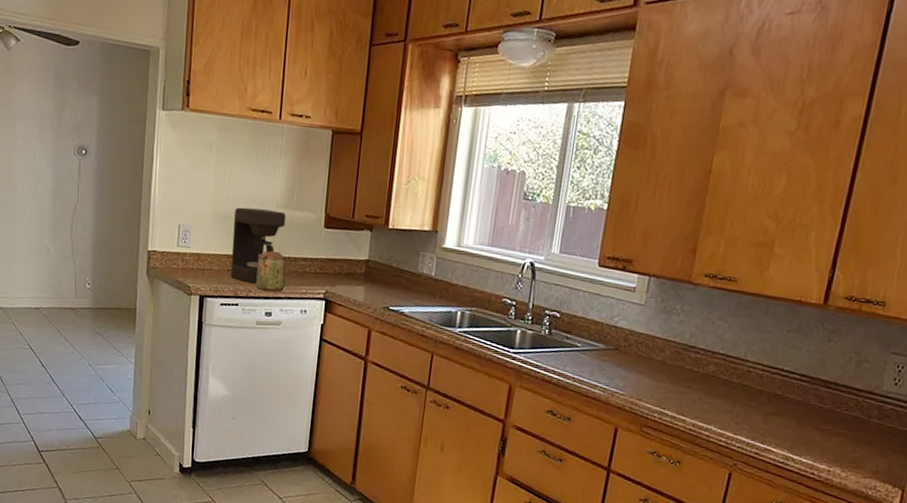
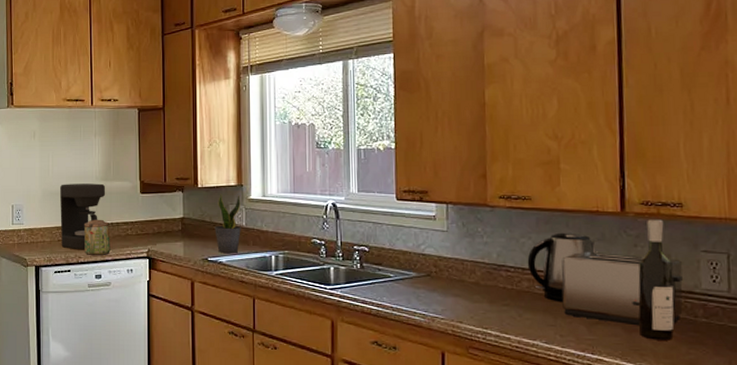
potted plant: none [400,237,434,305] -> present [214,193,241,253]
kettle: none [718,319,793,390] -> present [527,232,598,303]
toaster: none [743,340,870,422] -> present [561,251,683,326]
bottle: none [811,315,863,438] -> present [638,219,674,341]

